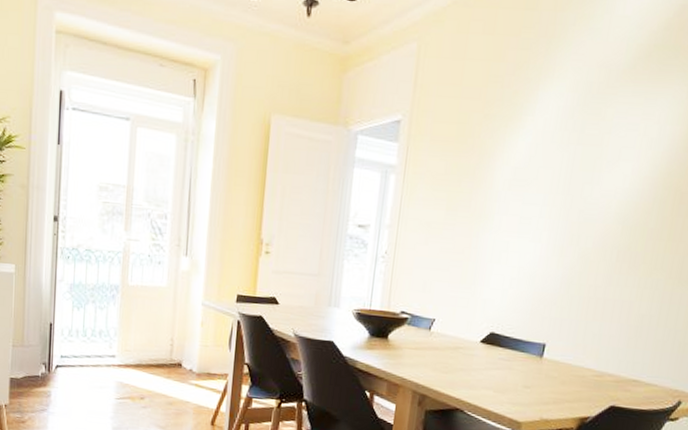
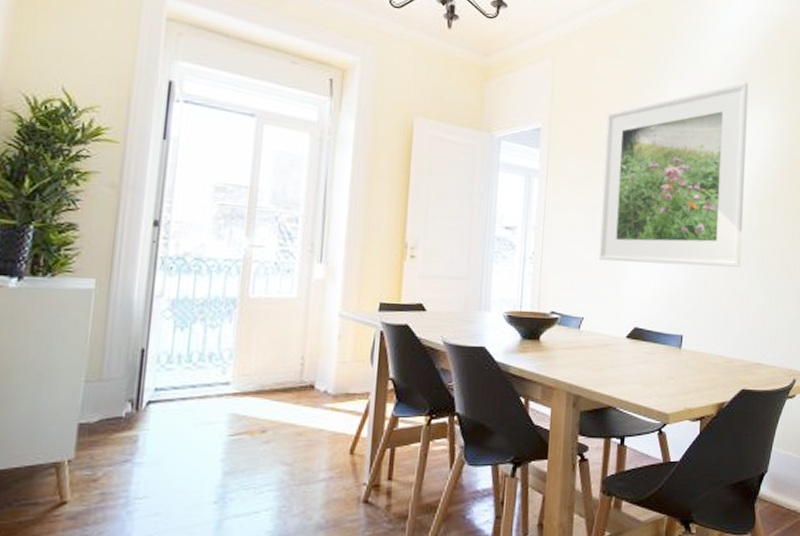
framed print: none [456,51,664,274] -> present [598,81,749,267]

